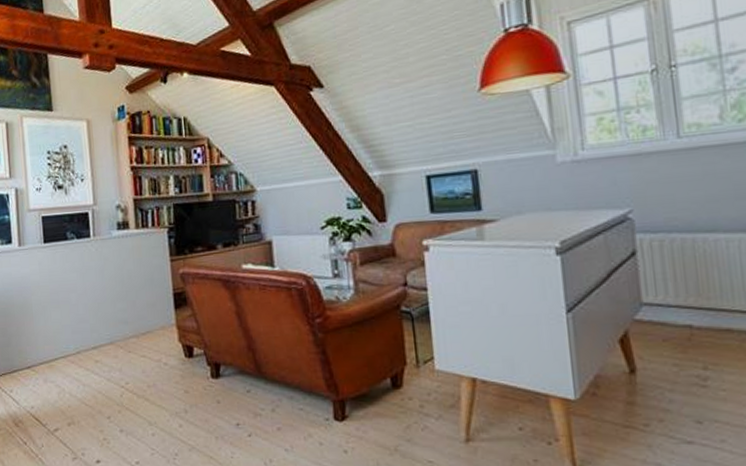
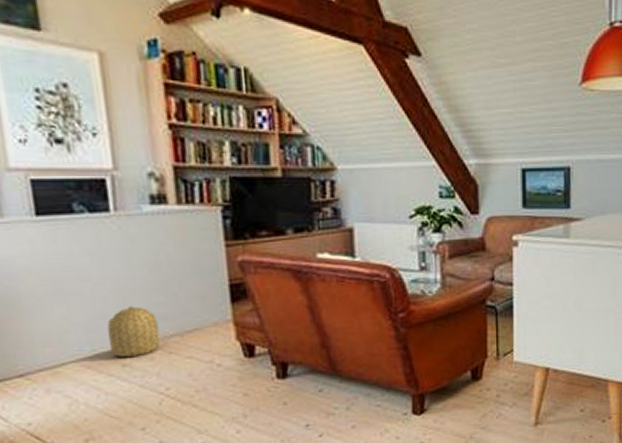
basket: none [86,312,123,355] -> present [107,306,161,358]

